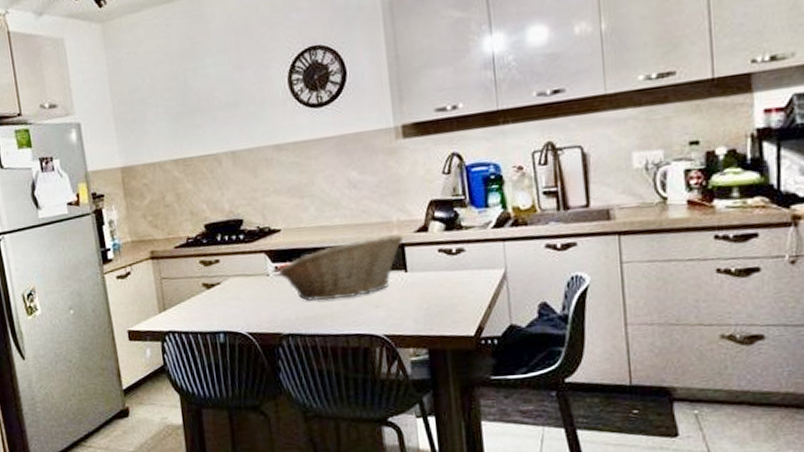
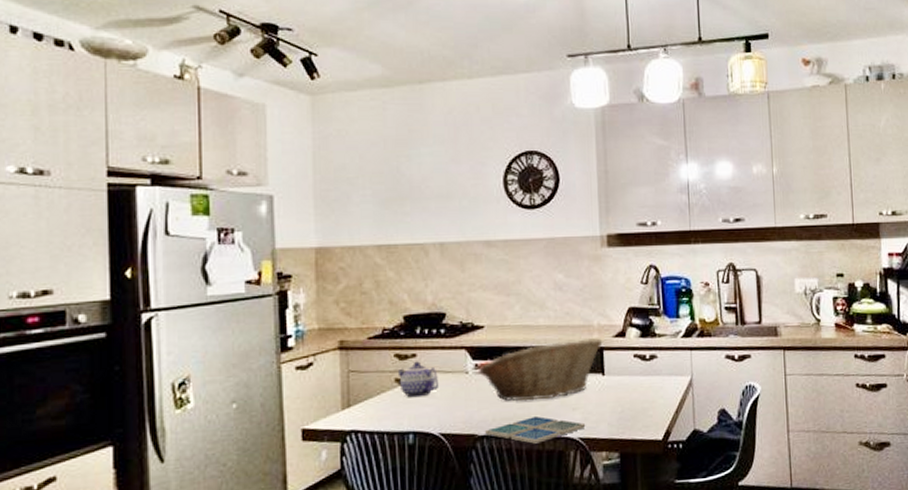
teapot: none [203,266,243,301] -> present [397,361,440,398]
drink coaster: none [290,314,391,341] -> present [485,415,586,444]

